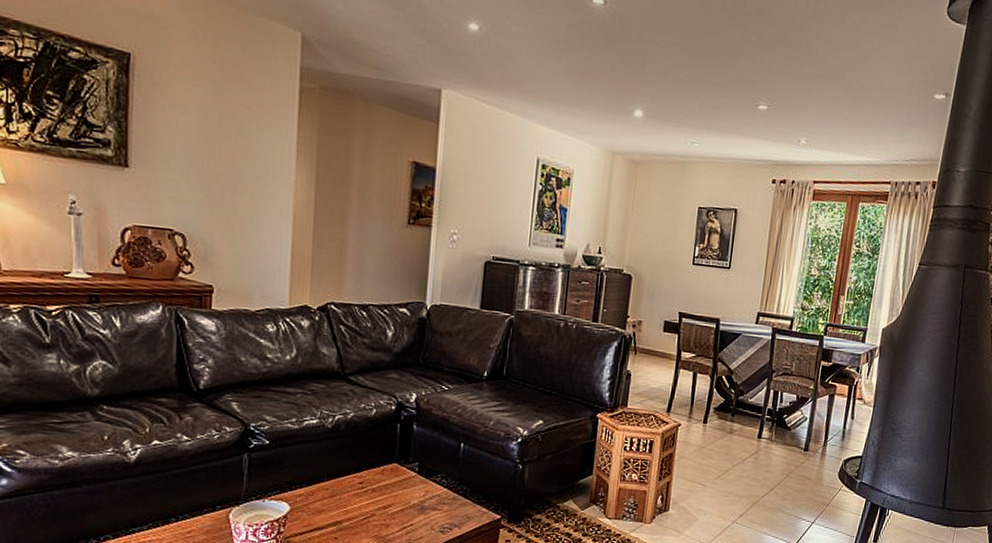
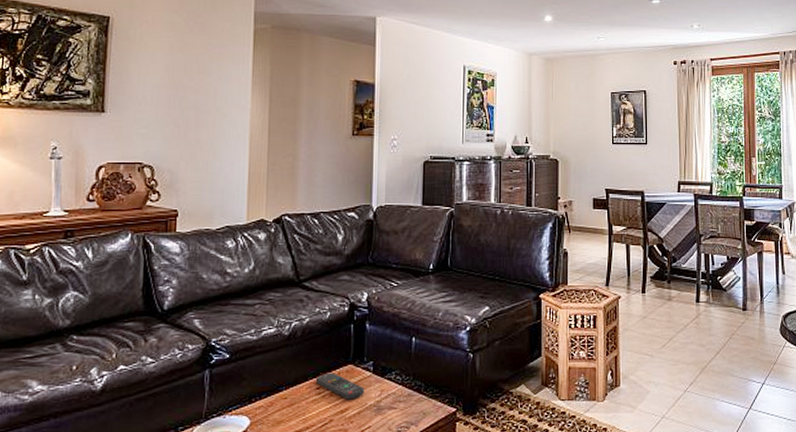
remote control: none [358,468,408,497] -> present [315,372,364,400]

